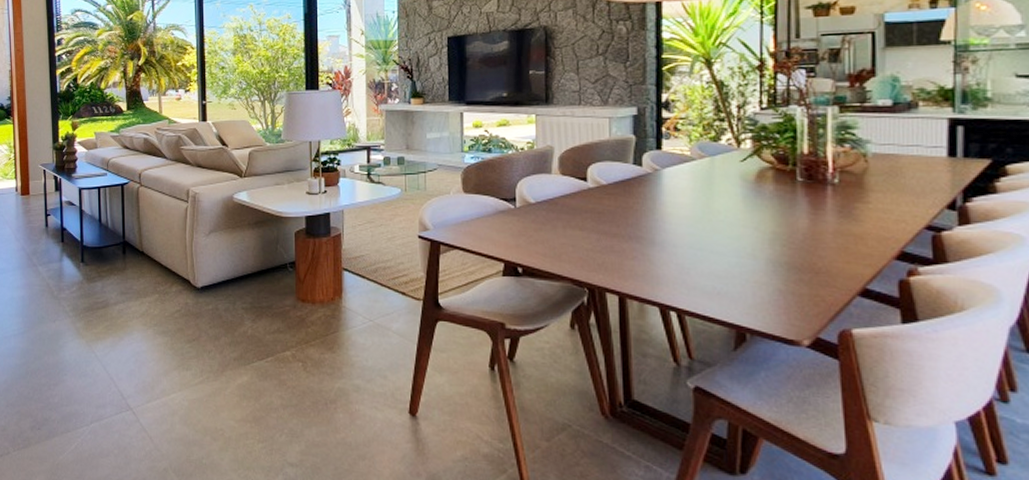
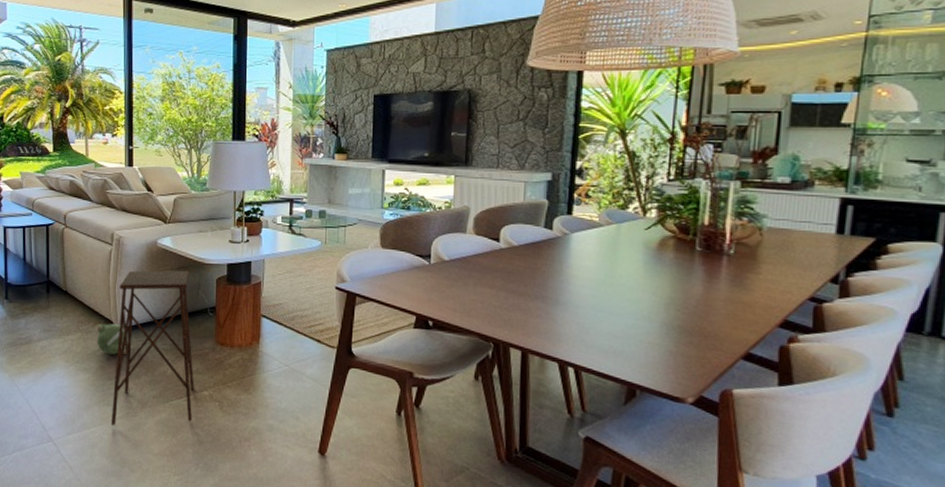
plush toy: none [174,283,207,316] -> present [96,323,128,355]
side table: none [191,225,277,392] -> present [110,270,195,426]

